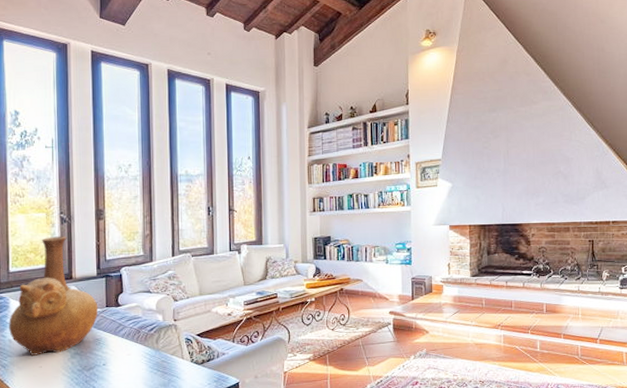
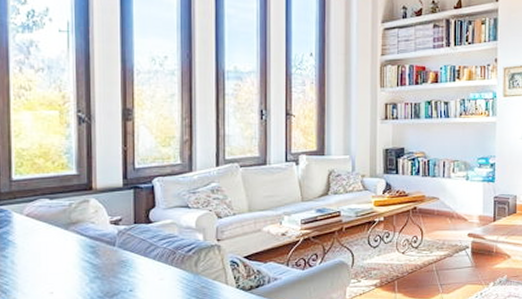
vase: present [9,236,99,356] -> none [11,139,125,280]

